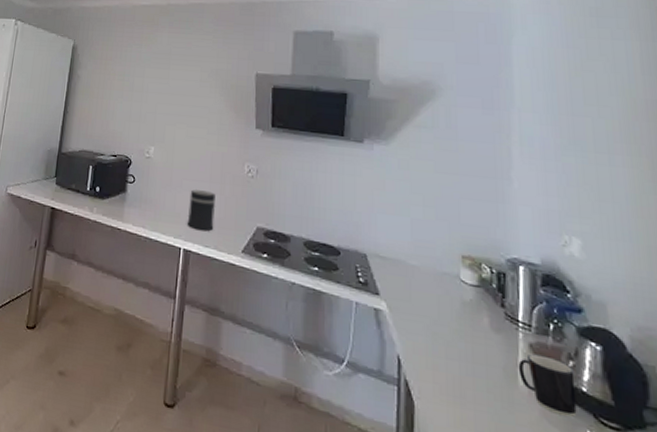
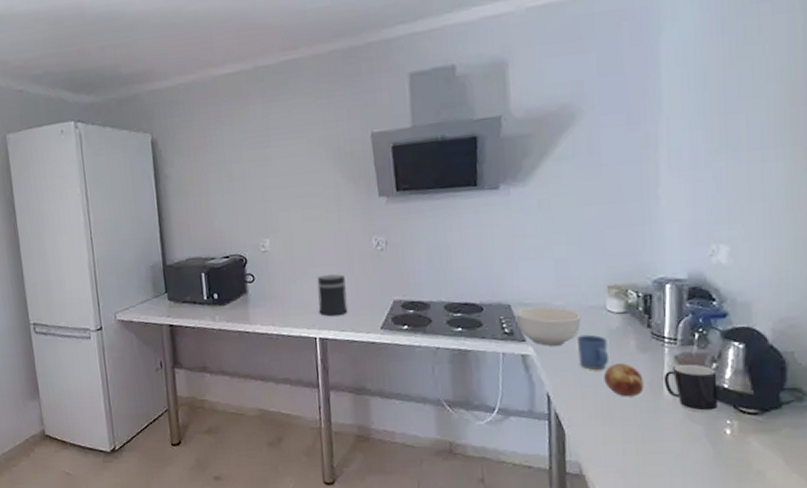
bowl: none [371,260,435,307] -> present [515,306,581,346]
mug: none [431,300,461,343] -> present [578,334,608,371]
fruit: none [456,338,498,380] -> present [604,363,644,397]

